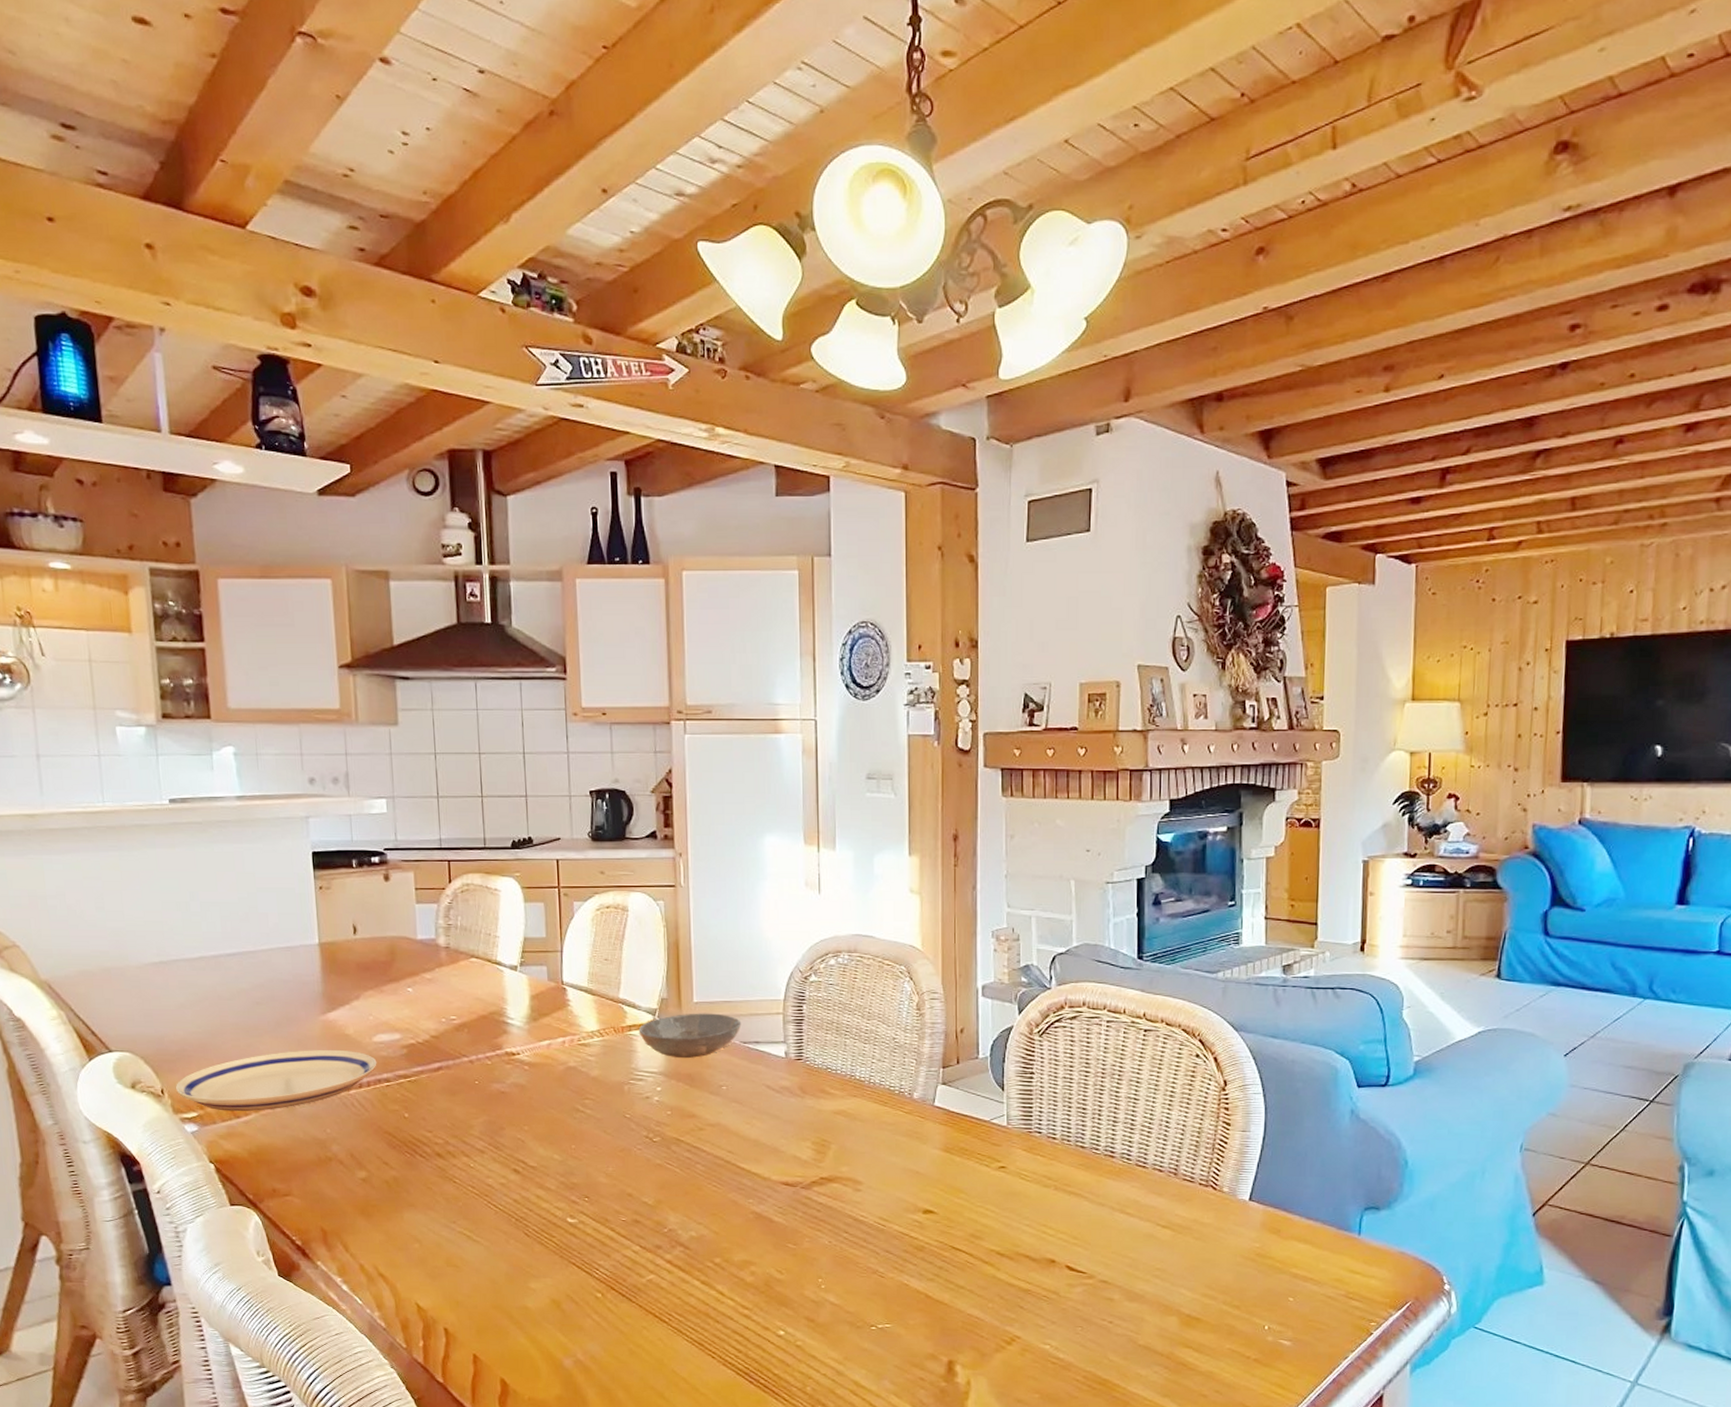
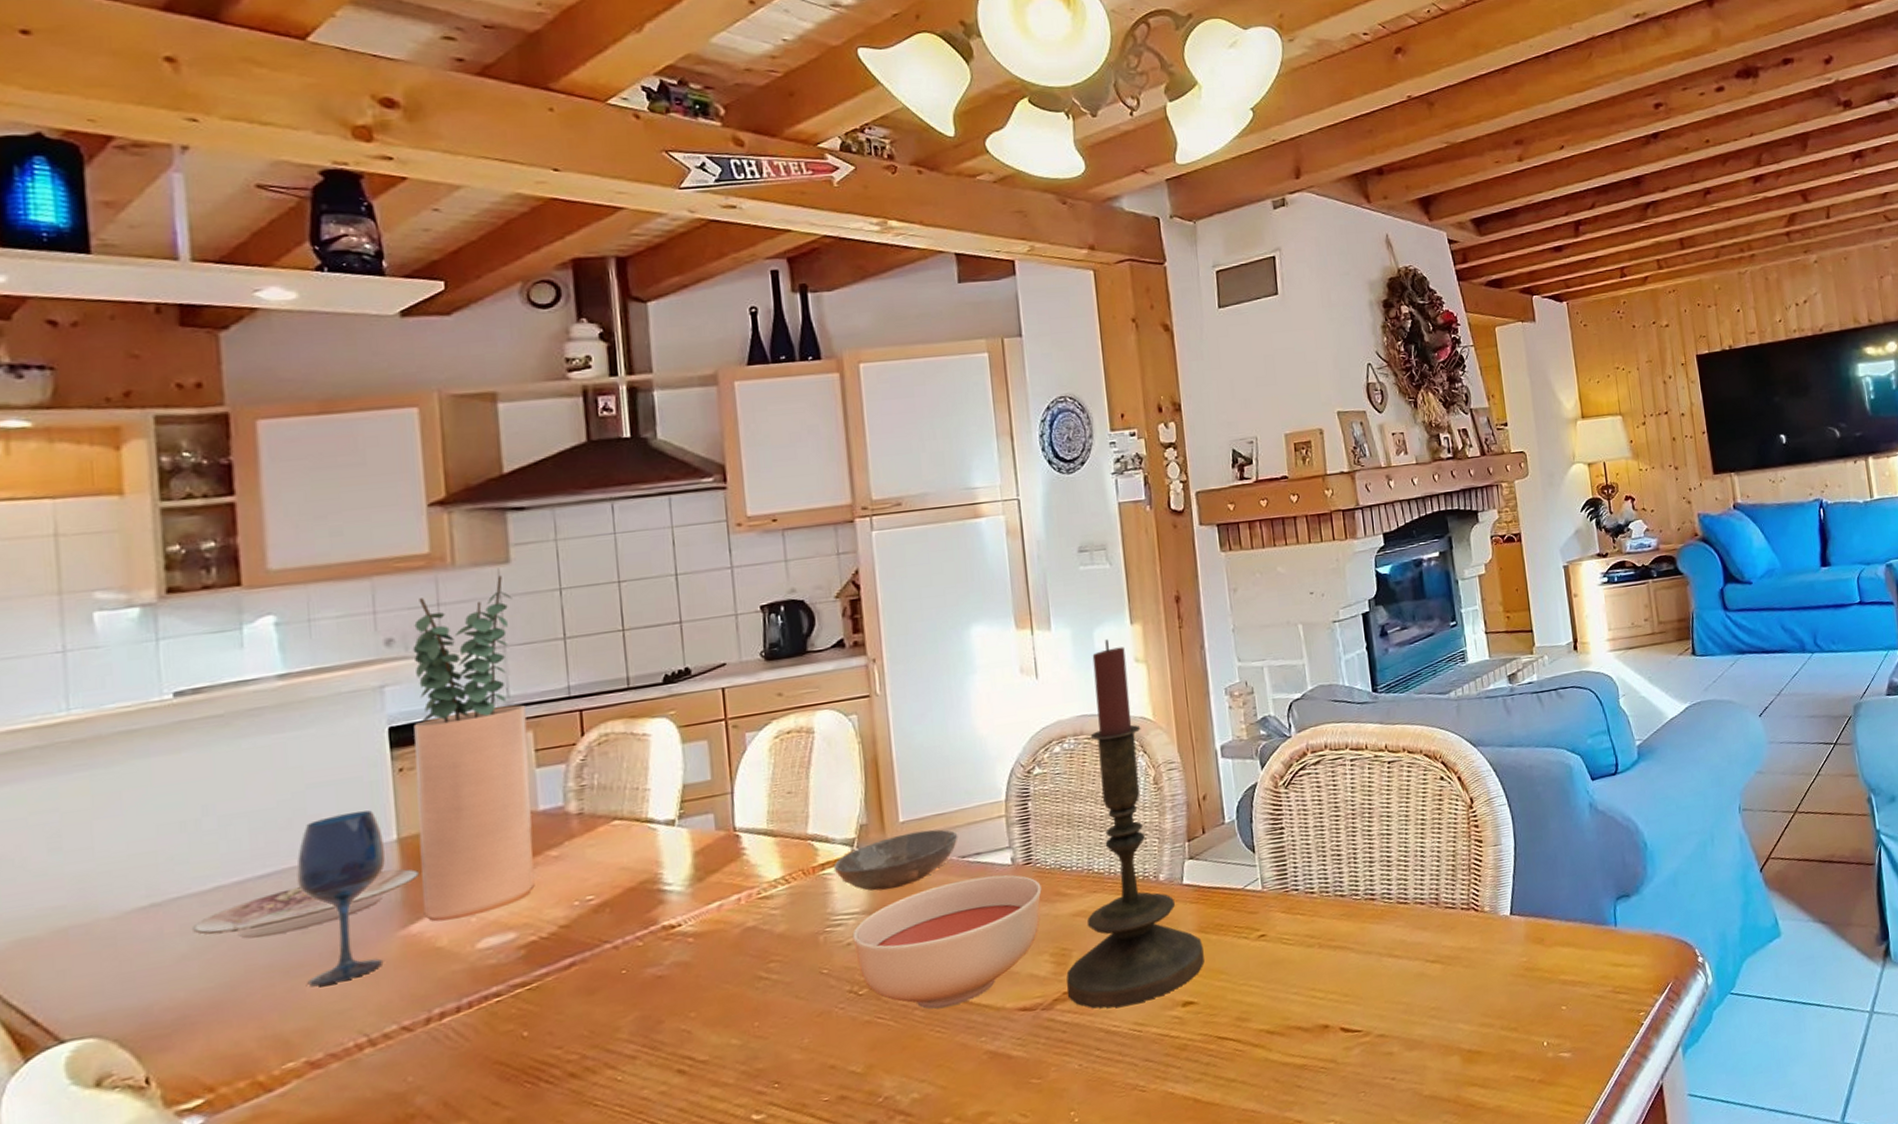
plate: present [175,1049,377,1112] -> none [168,966,483,1089]
plate: none [186,967,334,1001] -> present [192,869,420,939]
wineglass: none [252,916,311,1047] -> present [296,810,385,987]
vase: none [328,735,414,1015] -> present [412,575,535,922]
bowl: none [650,1062,809,1168] -> present [852,874,1042,1009]
candle: none [824,866,947,1201] -> present [1066,639,1204,1009]

